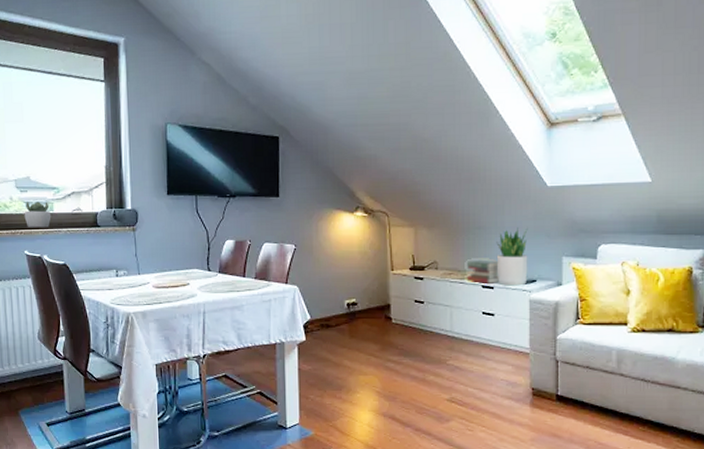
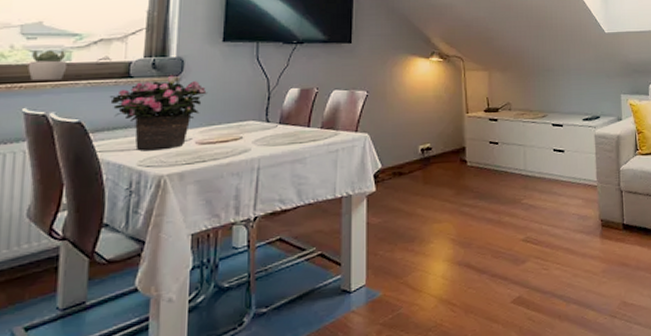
potted flower: none [84,225,158,291] -> present [109,75,207,151]
books: present [466,259,499,284] -> none [538,99,567,122]
planter: present [496,228,528,286] -> none [563,69,592,123]

